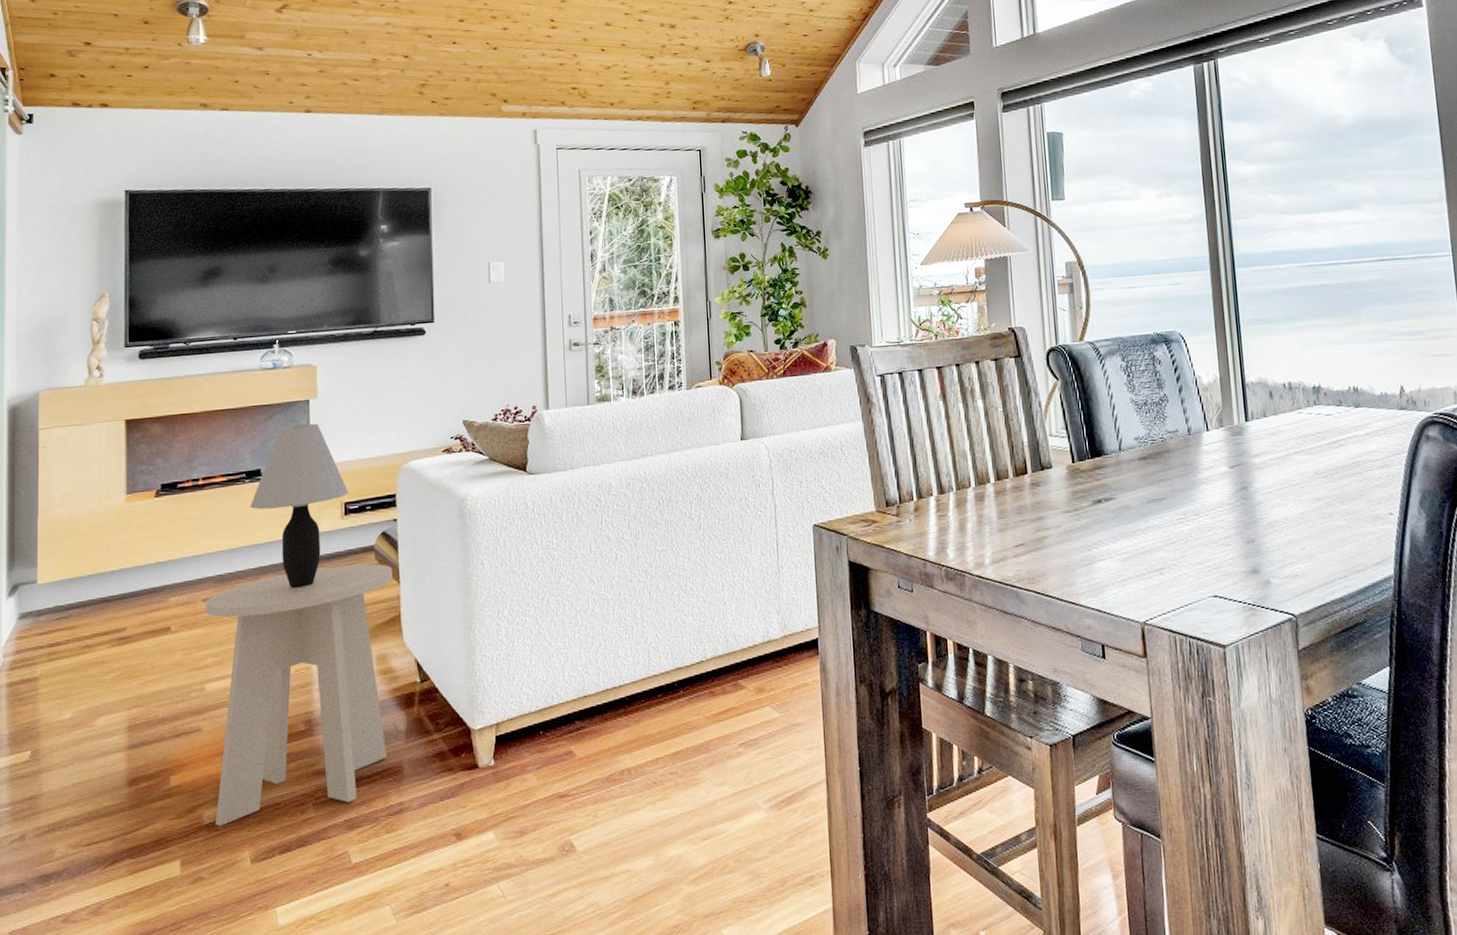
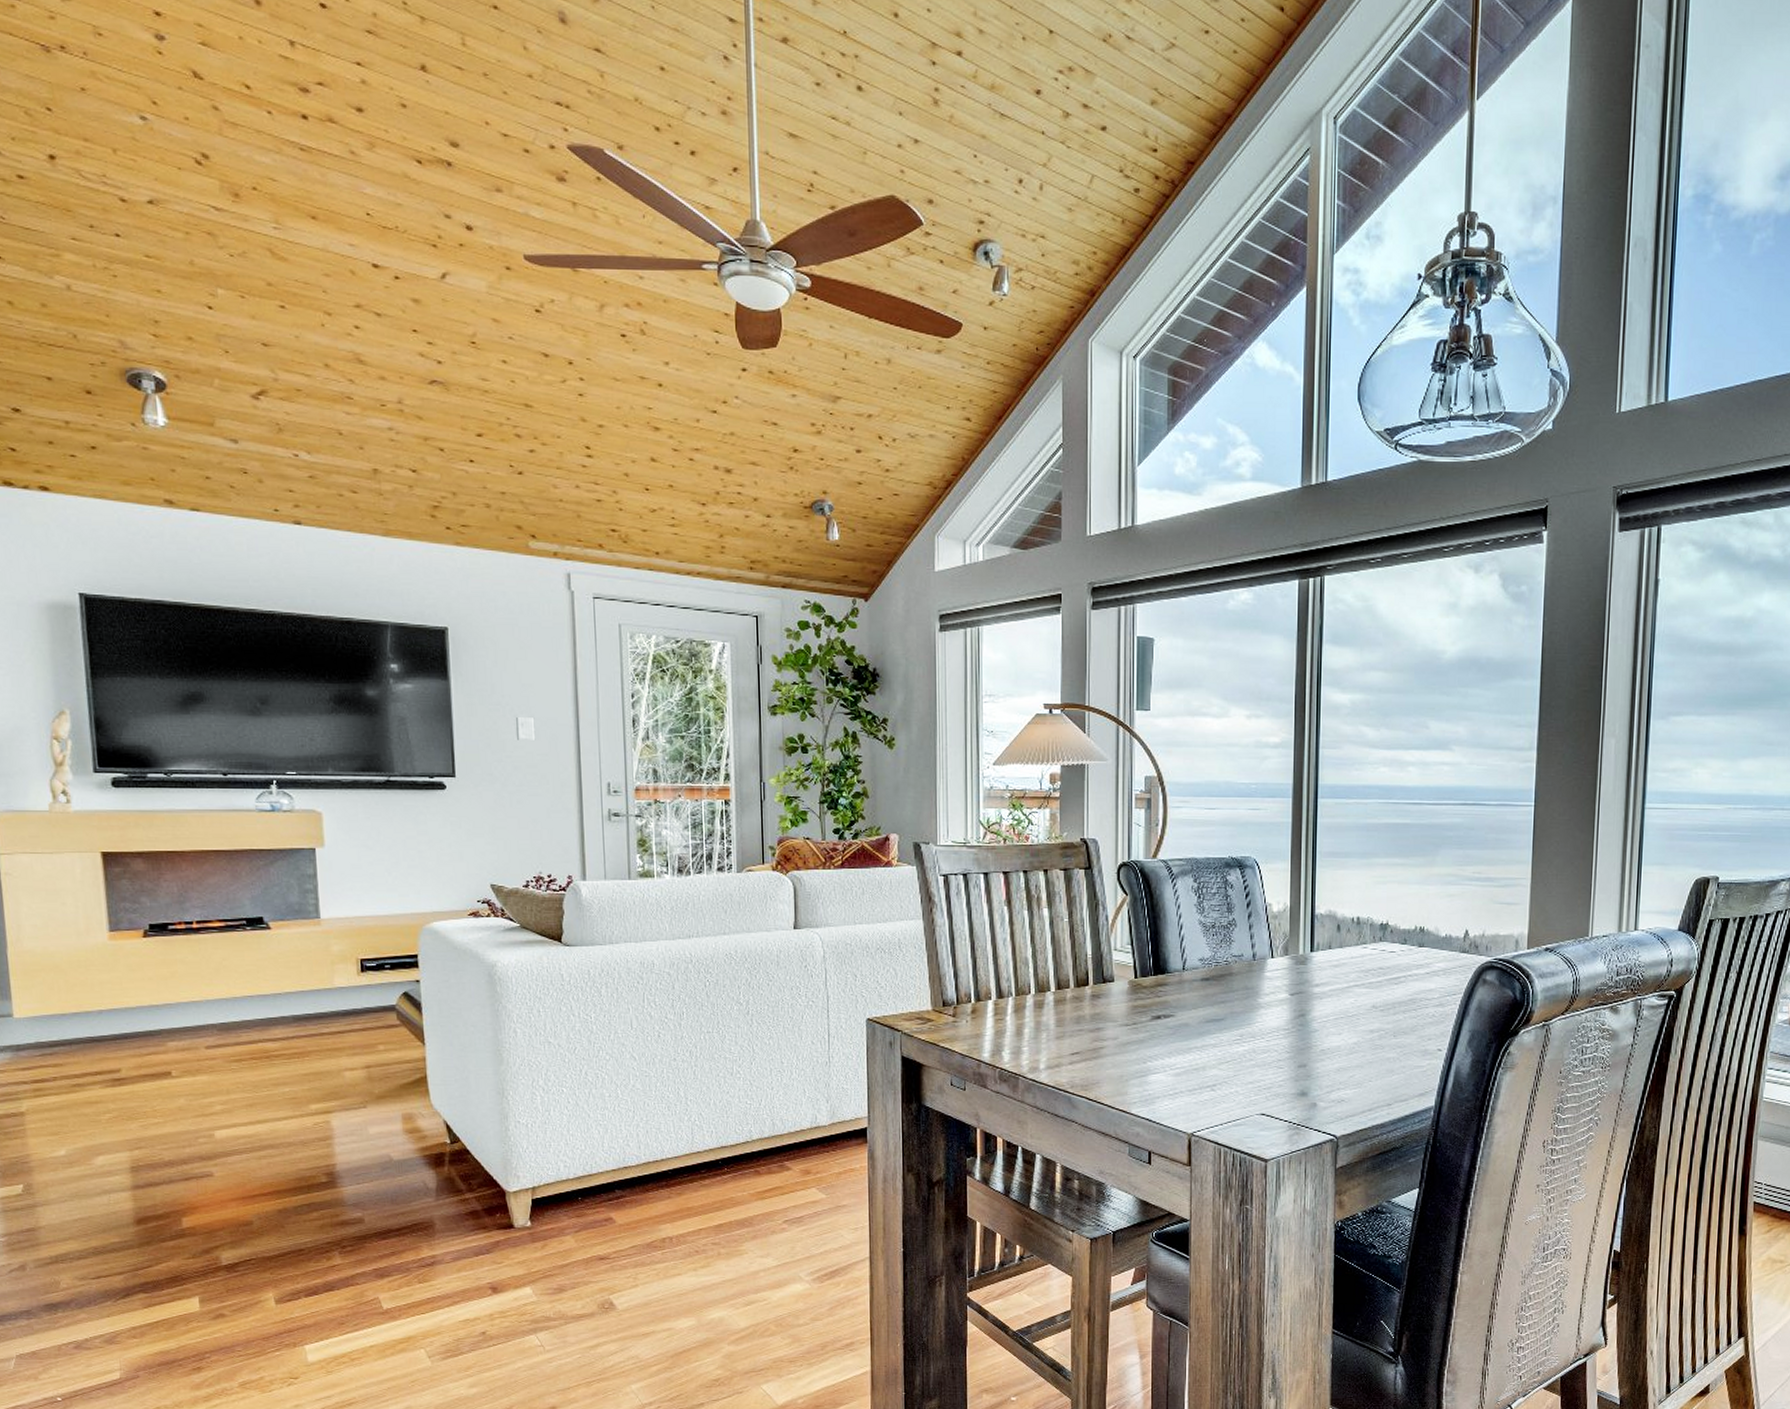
side table: present [205,563,393,826] -> none [209,1023,417,1267]
table lamp: present [250,423,349,588] -> none [253,873,365,1042]

